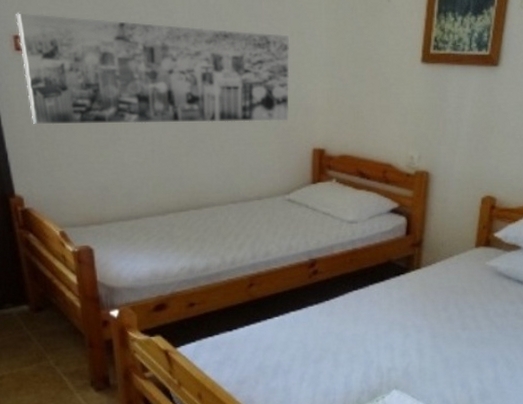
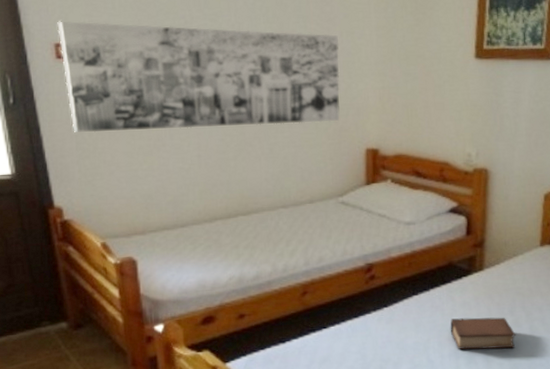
book: none [387,313,448,343] -> present [450,317,516,350]

